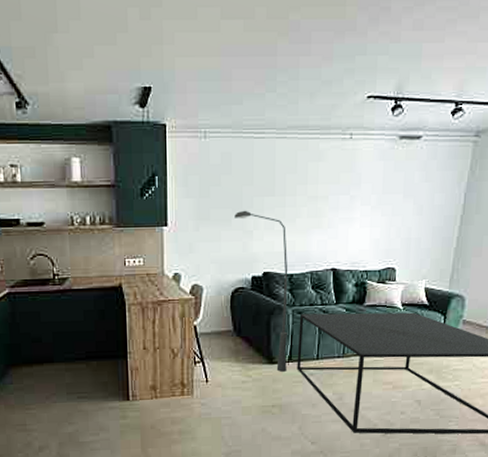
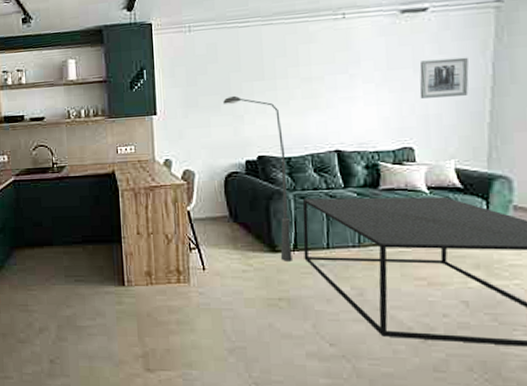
wall art: none [405,186,447,223] -> present [419,57,469,99]

